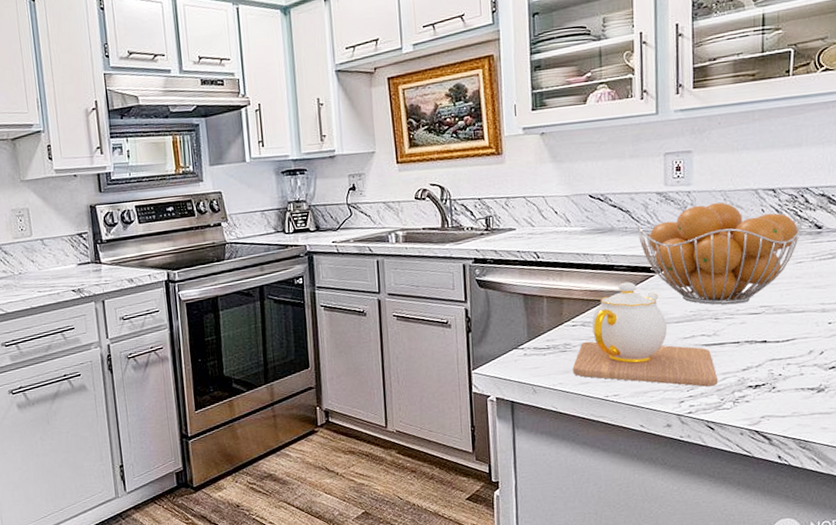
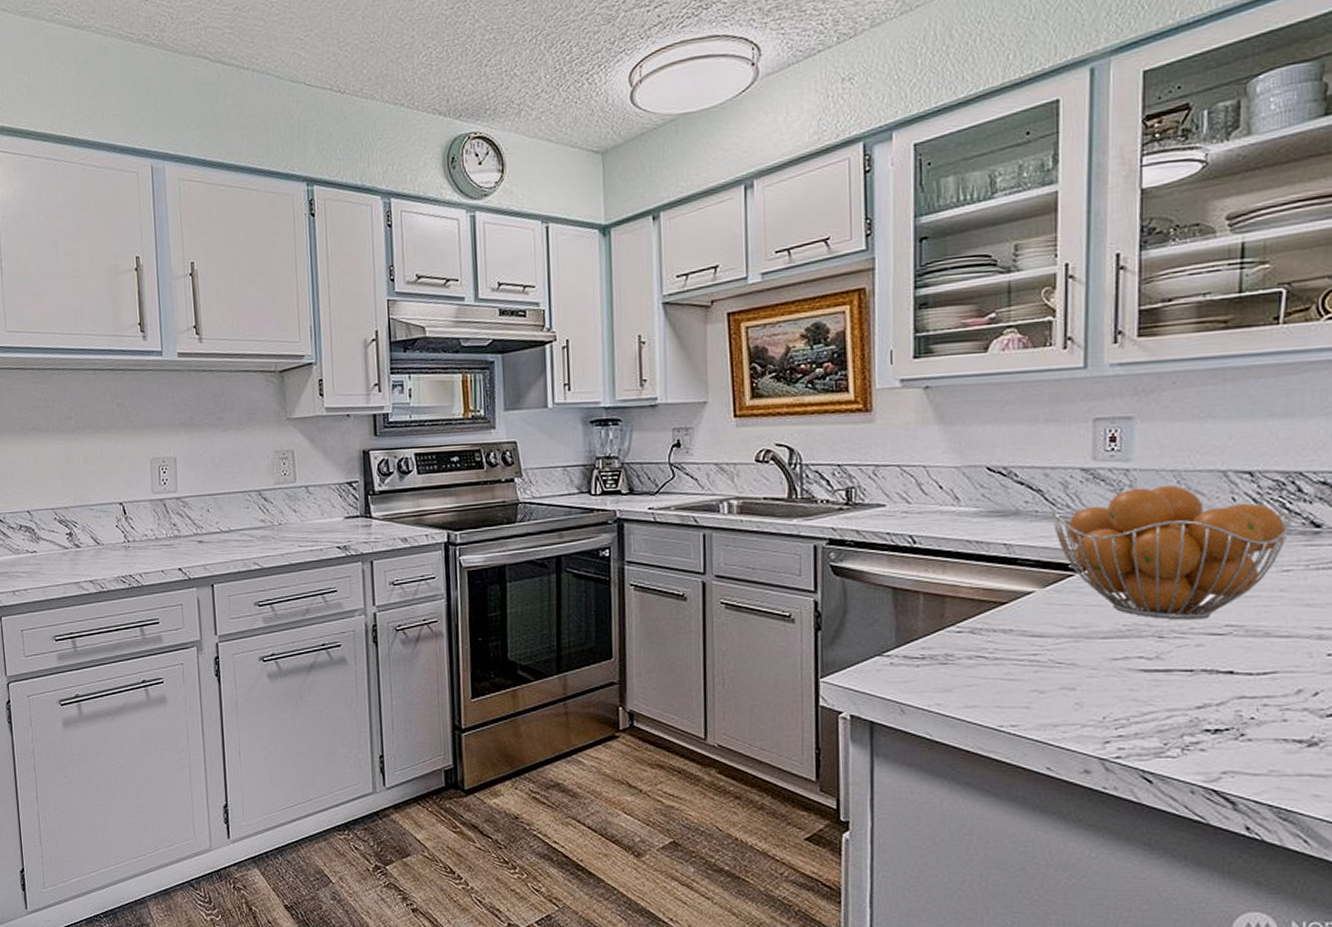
teapot: present [572,281,718,387] -> none [955,581,1161,725]

